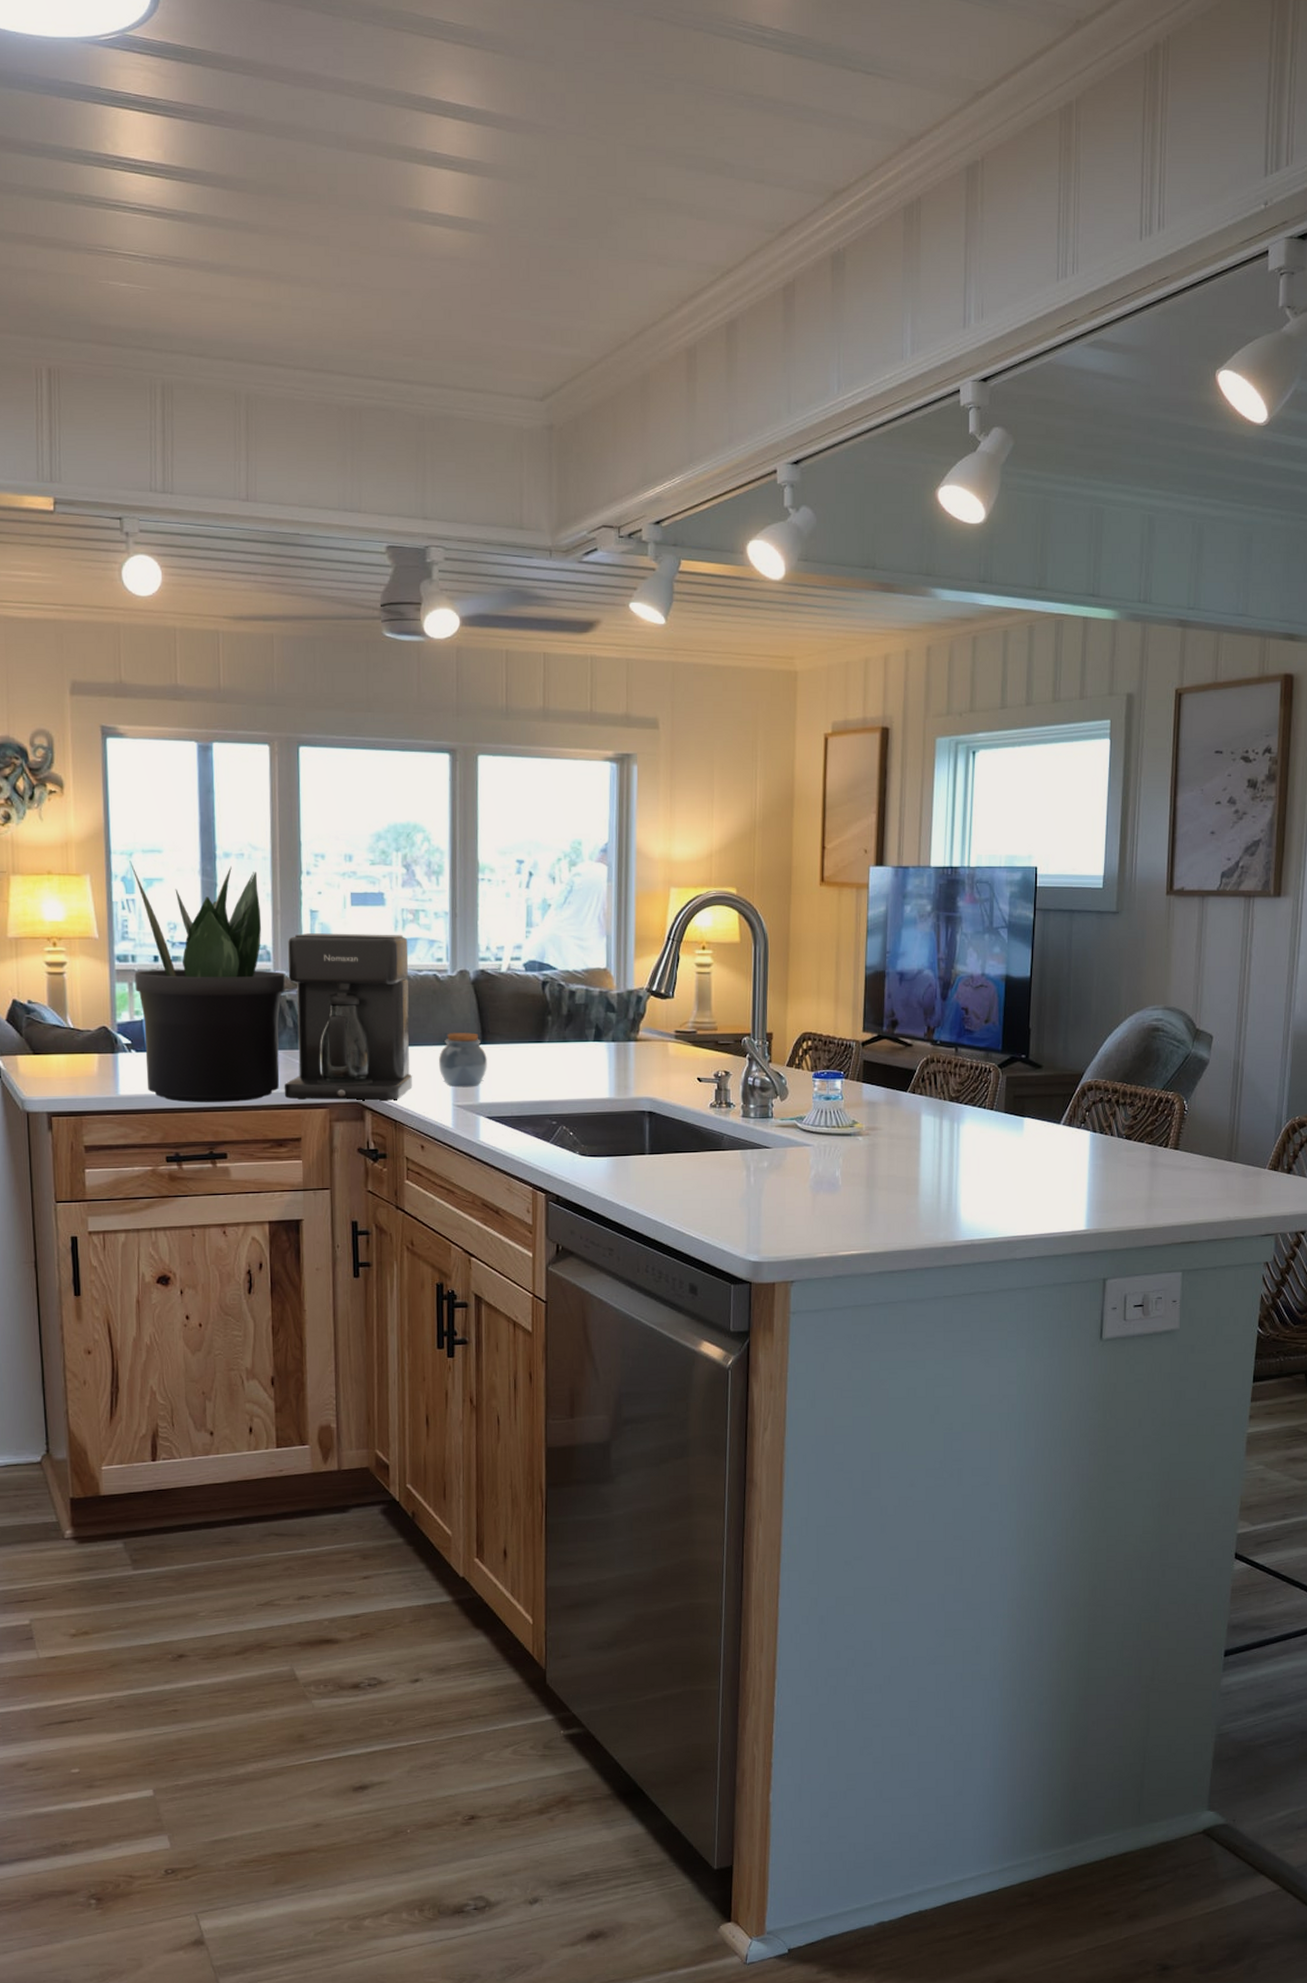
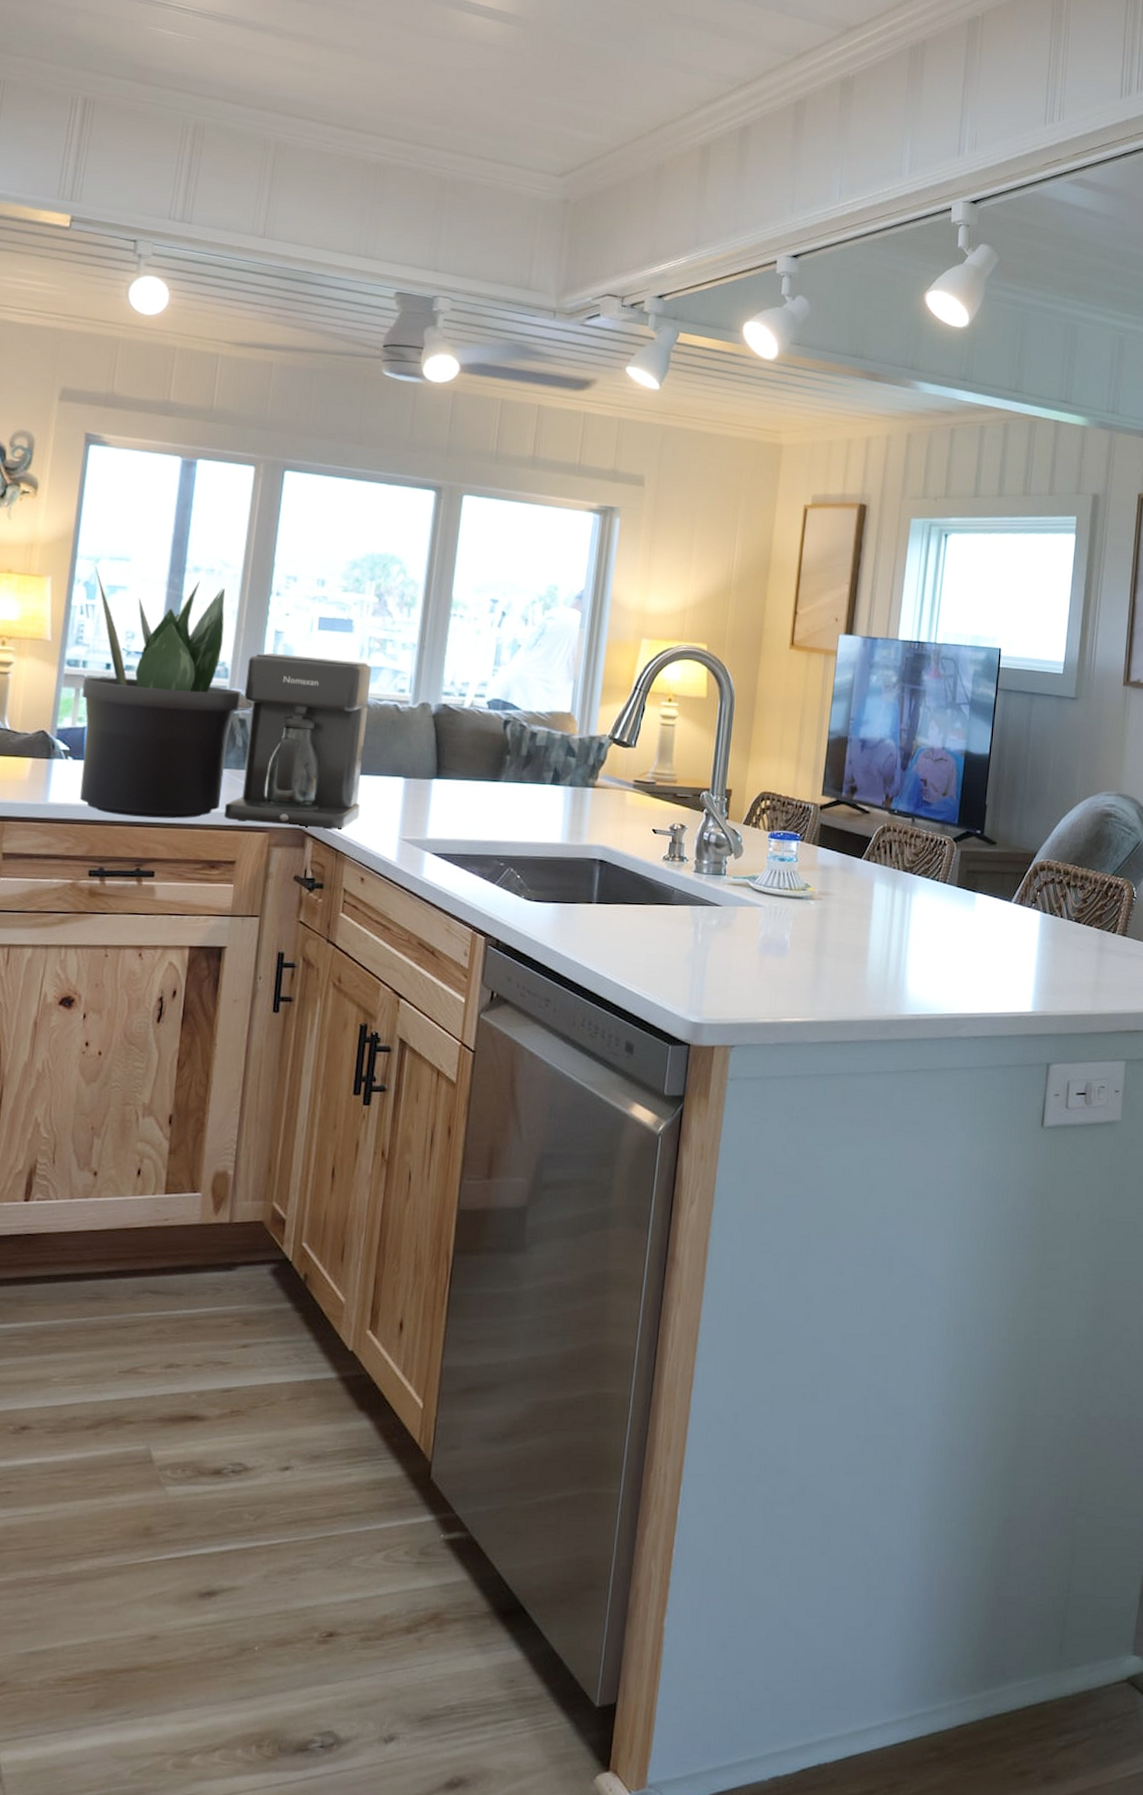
jar: present [438,1033,487,1088] -> none [388,765,440,822]

